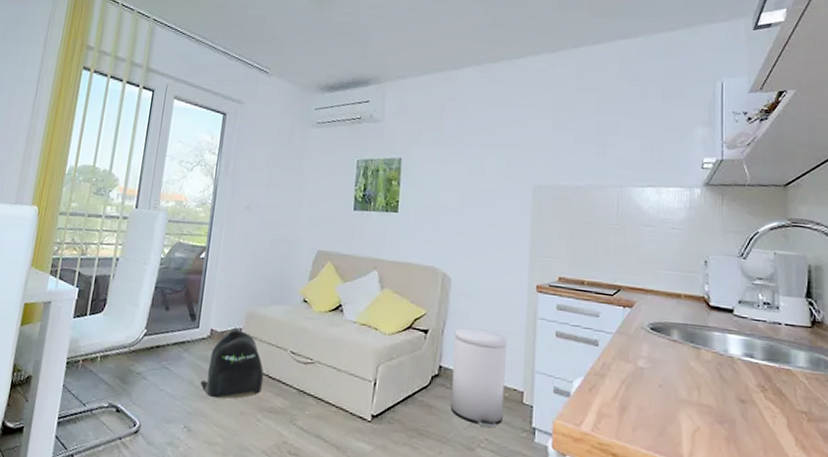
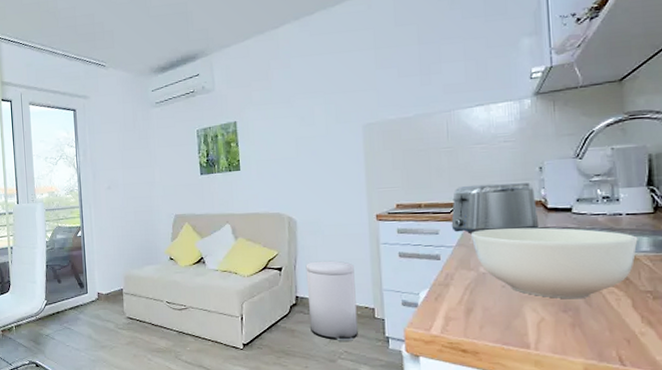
backpack: present [200,327,264,399] -> none [97,289,148,347]
toaster: none [613,268,701,327] -> present [451,182,540,234]
bowl: none [631,319,795,411] -> present [470,227,638,299]

